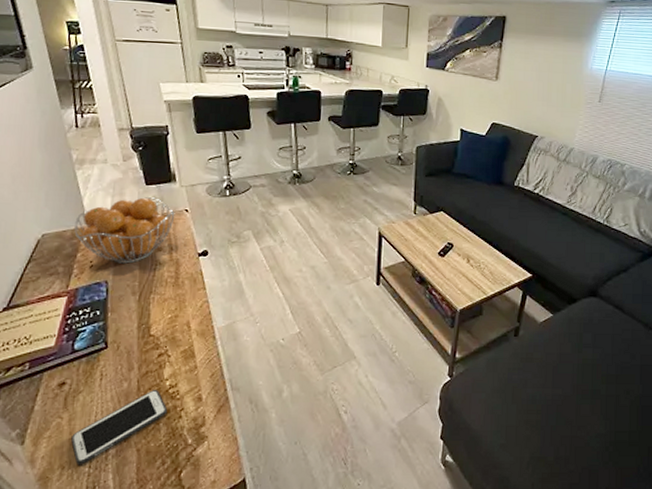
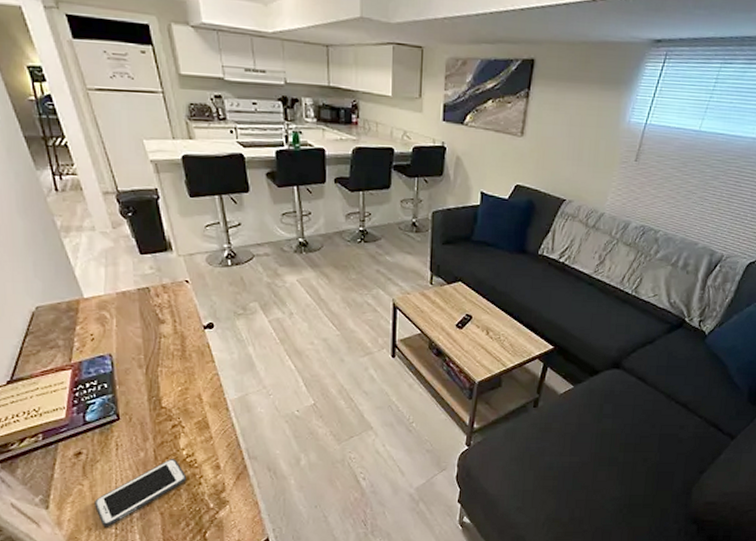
fruit basket: present [74,197,175,264] -> none [69,267,175,337]

